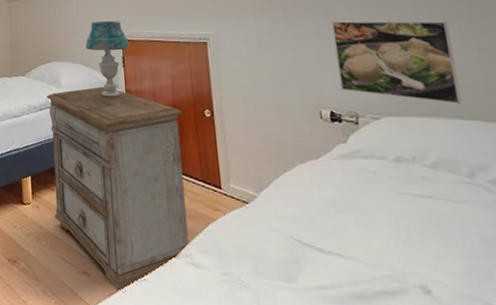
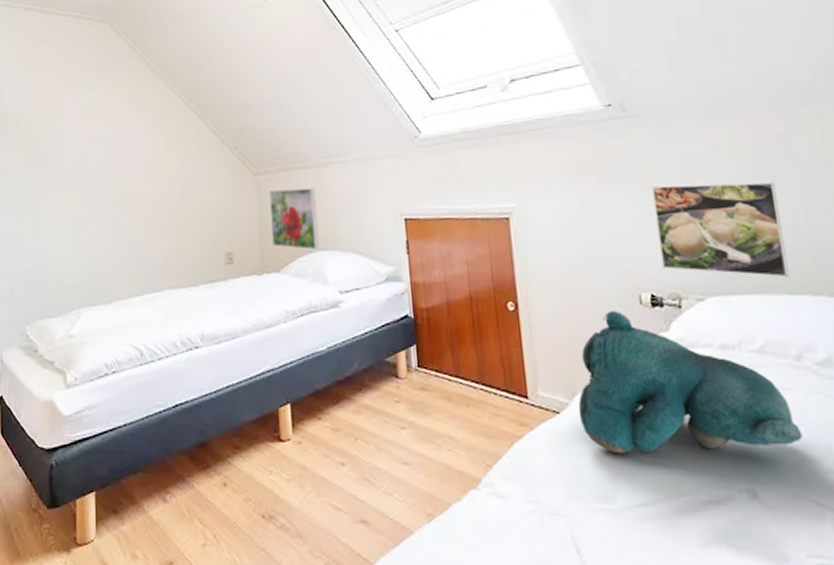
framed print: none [18,13,55,60] -> present [269,188,320,250]
nightstand: present [47,86,189,293] -> none [310,279,491,541]
table lamp: present [85,21,129,97] -> none [358,195,415,294]
teddy bear: none [265,122,476,251] -> present [578,310,803,455]

